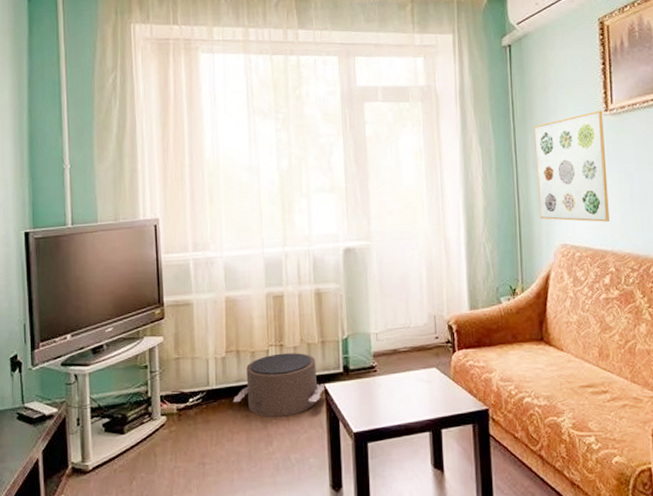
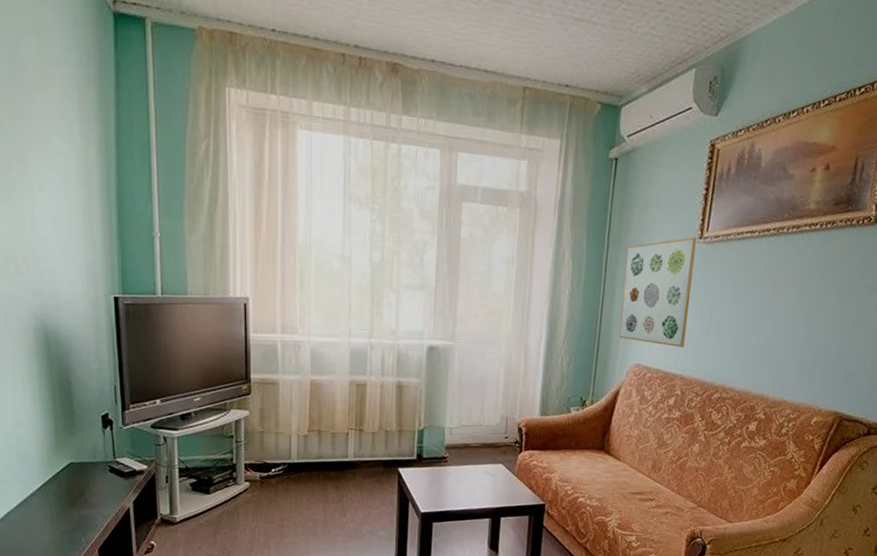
pouf: present [232,353,326,417] -> none [312,437,399,493]

